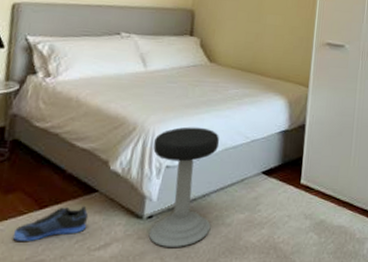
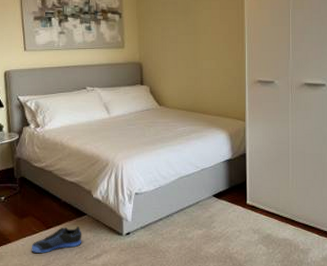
stool: present [148,127,220,247] -> none [123,160,176,257]

